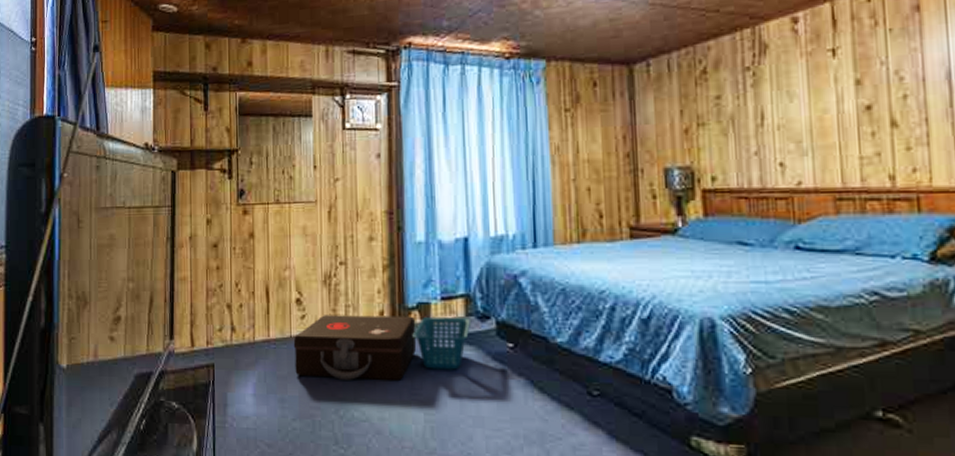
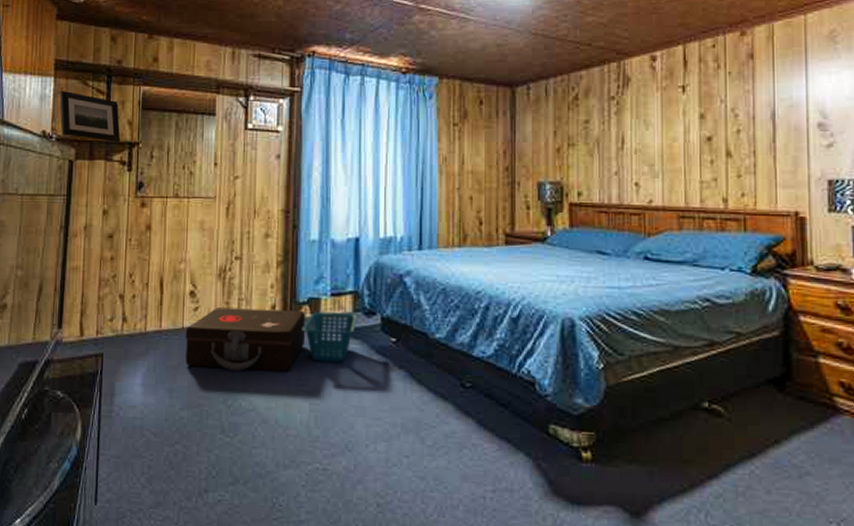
picture frame: none [160,101,220,150] -> present [60,90,121,142]

